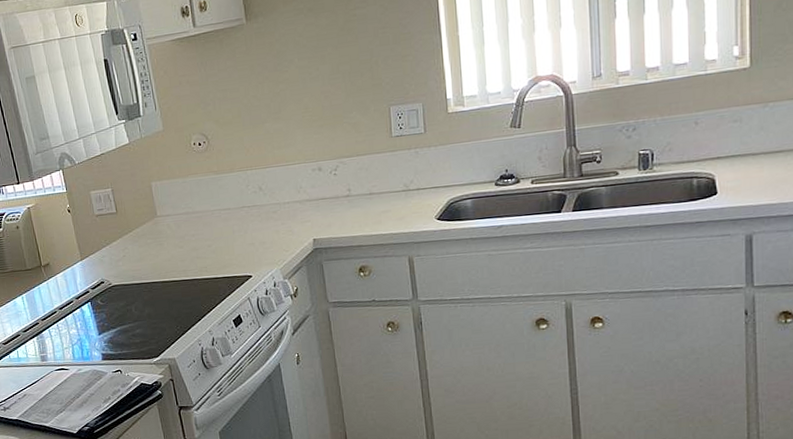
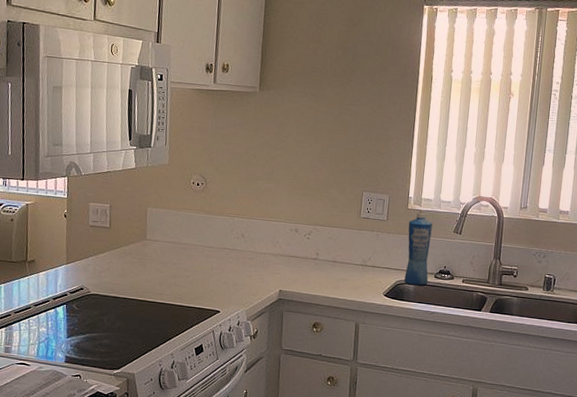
squeeze bottle: none [451,109,489,201] -> present [404,209,433,286]

